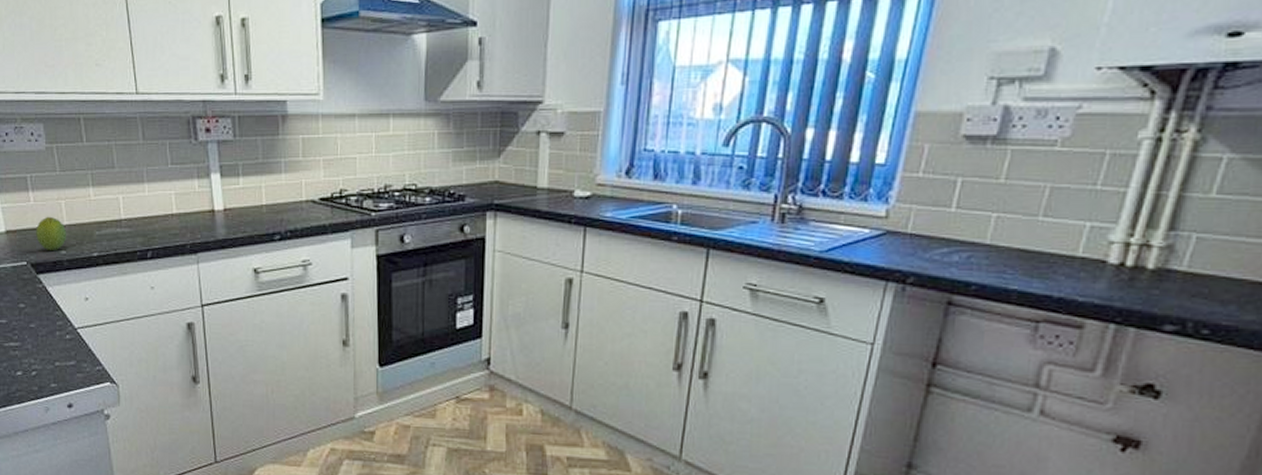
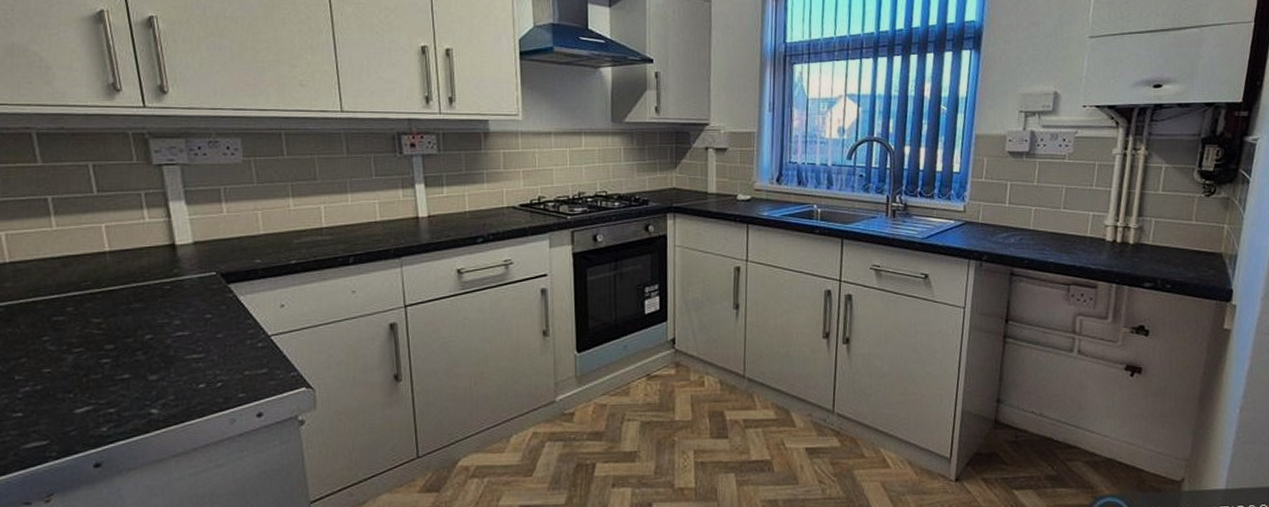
fruit: present [35,216,67,250] -> none [227,226,263,260]

